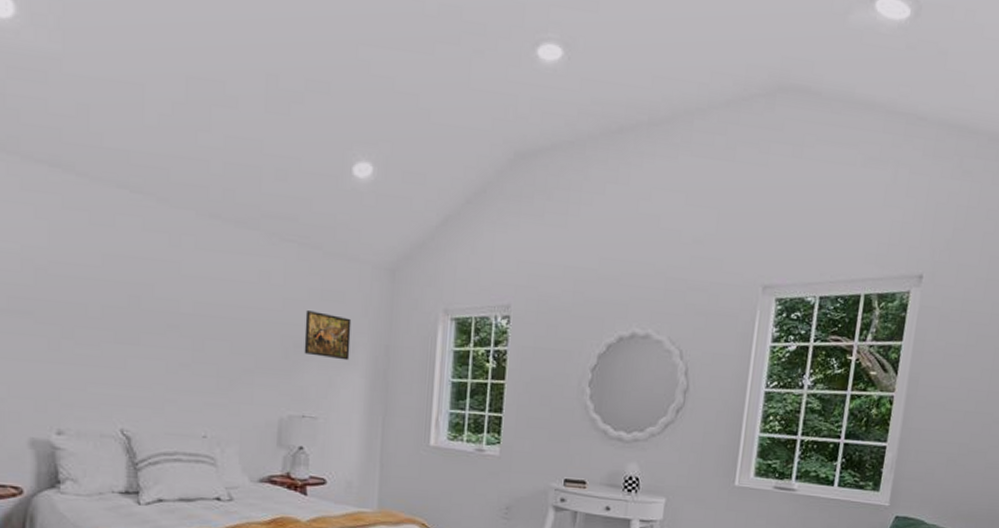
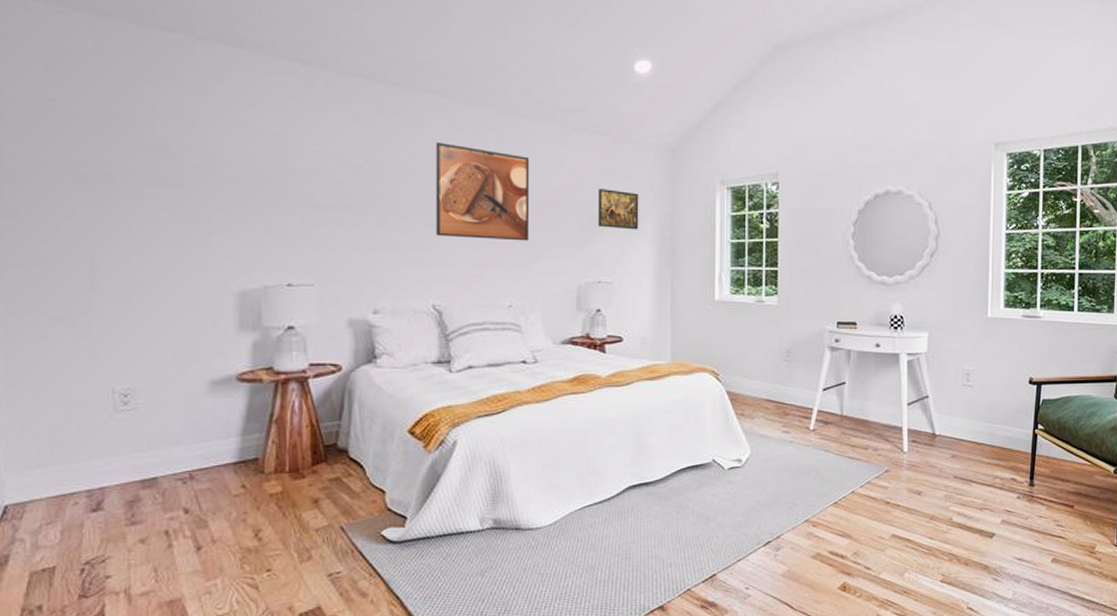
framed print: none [125,246,231,365] -> present [436,143,530,241]

